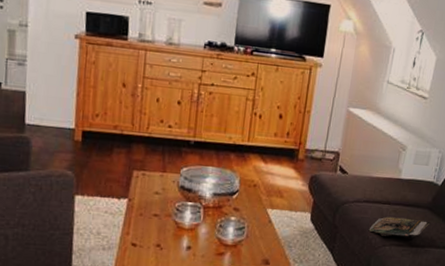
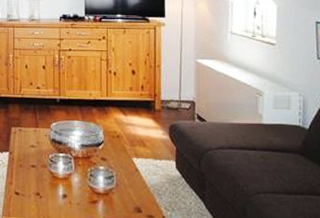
magazine: present [368,216,431,238] -> none [238,163,306,185]

